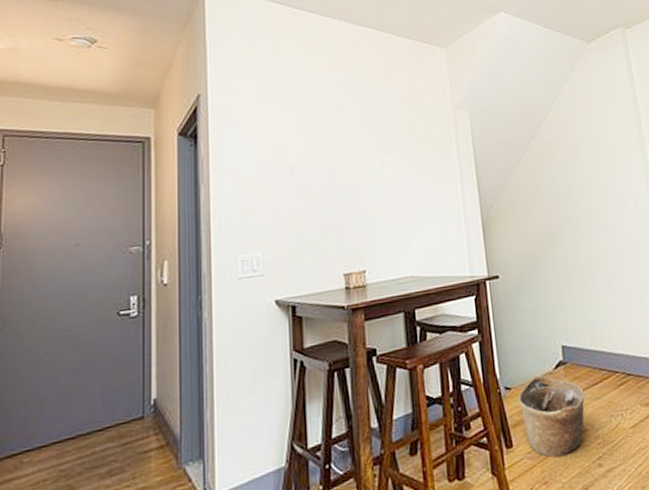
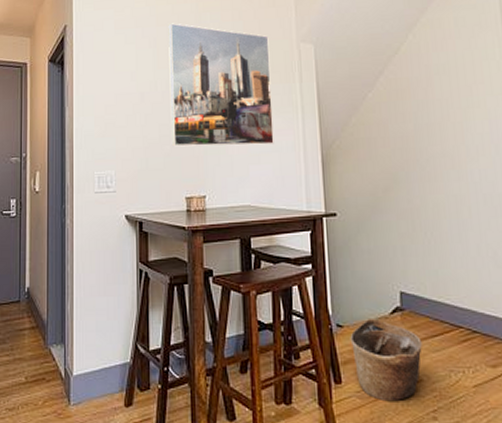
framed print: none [318,91,435,221] -> present [168,23,274,147]

